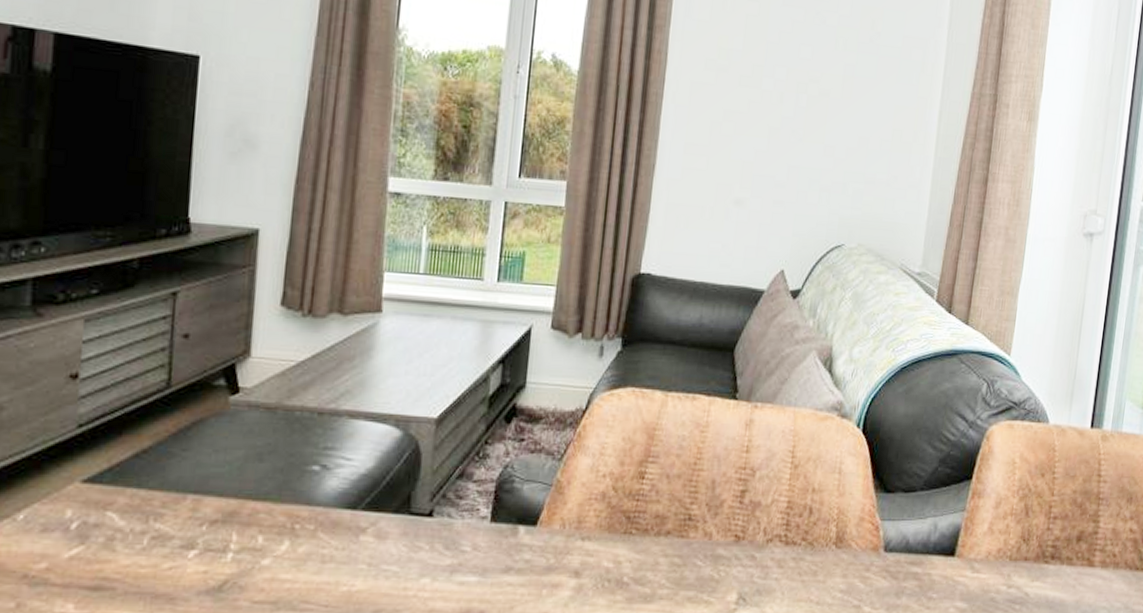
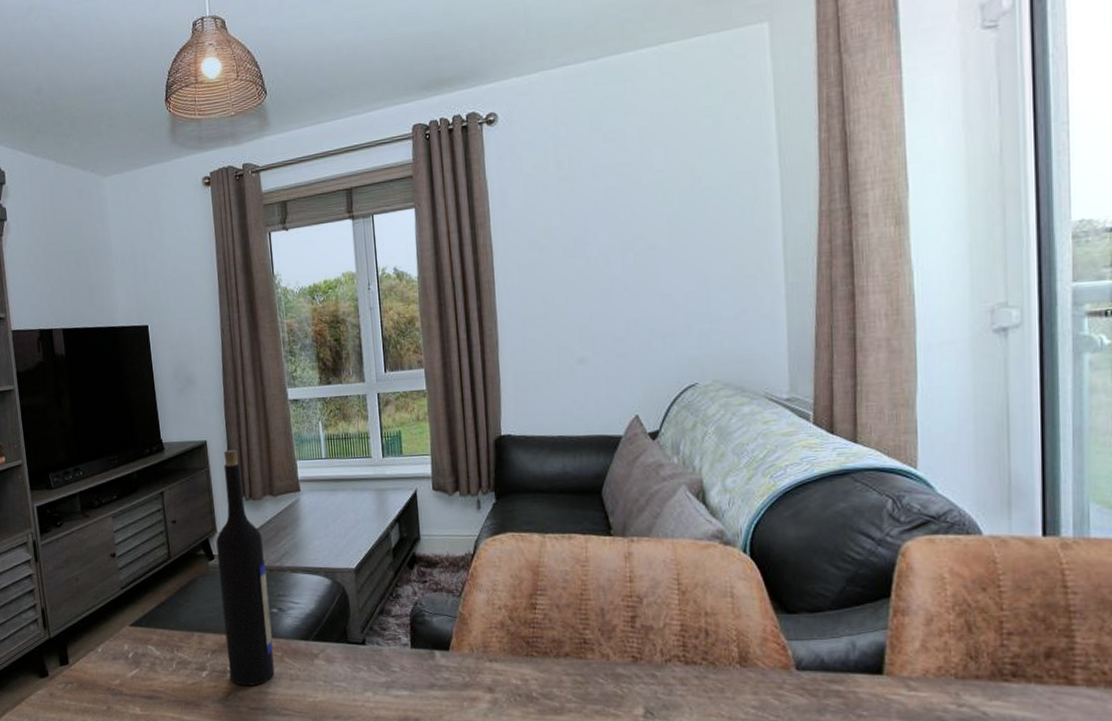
wine bottle: none [230,246,316,570] -> present [216,450,275,686]

